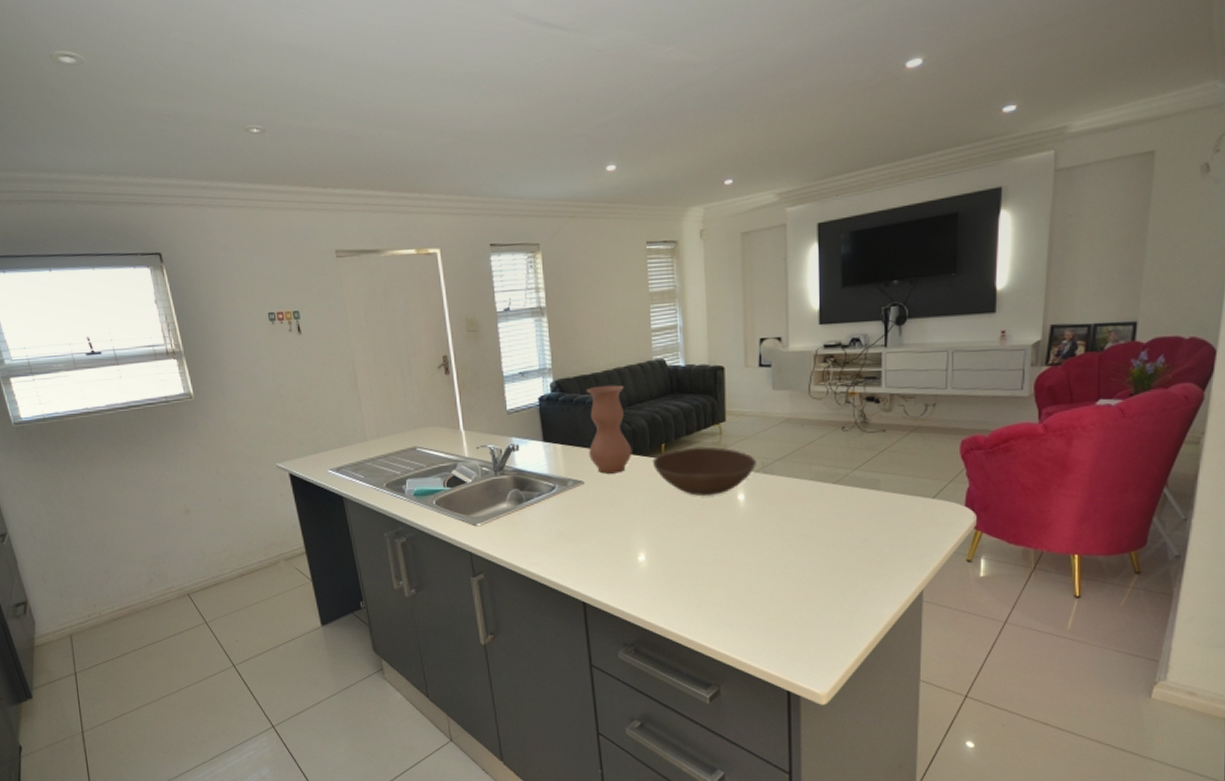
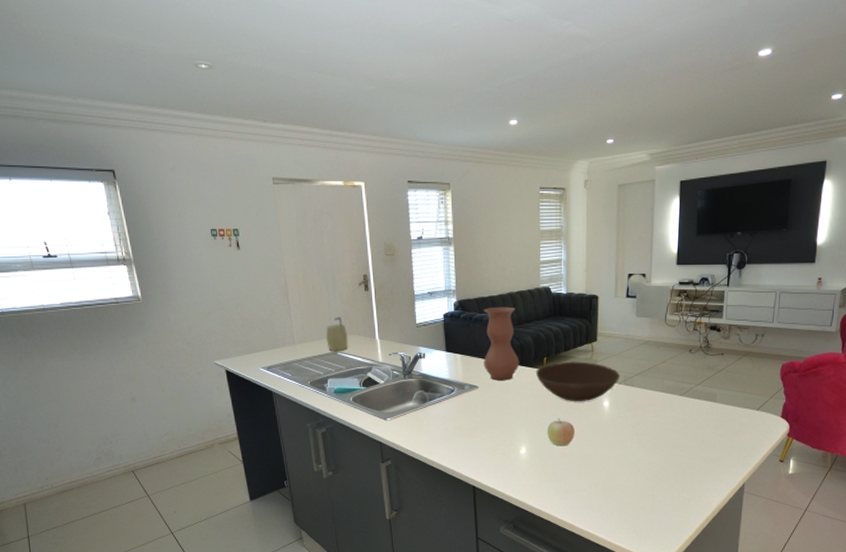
soap dispenser: none [402,406,428,448] -> present [326,317,348,352]
fruit: none [670,516,705,551] -> present [547,418,576,446]

